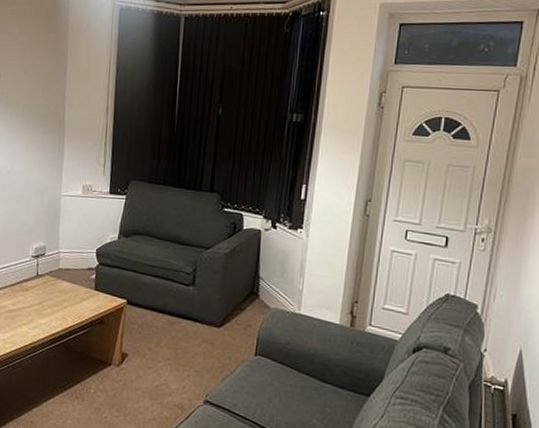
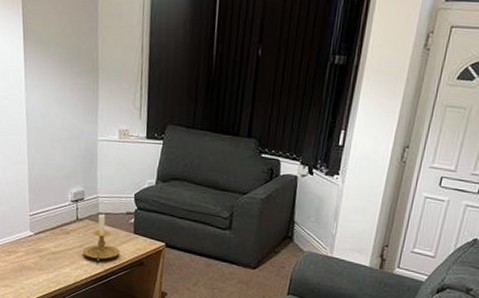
candle holder: none [41,269,80,320] -> present [82,213,121,261]

